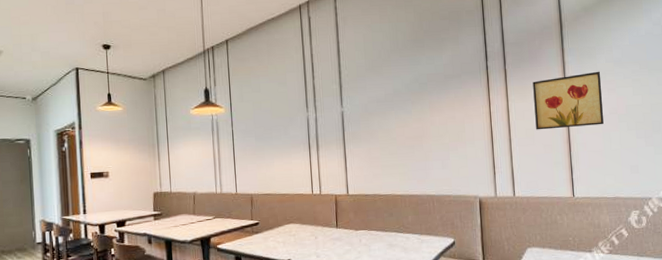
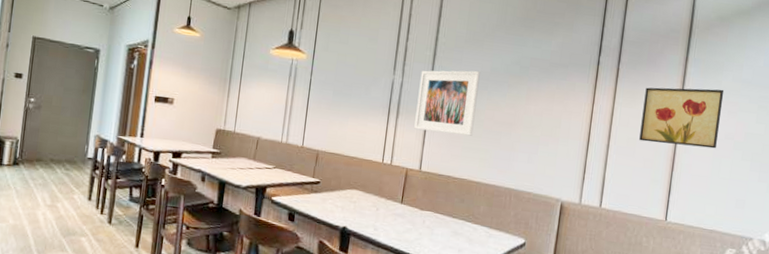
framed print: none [331,95,389,158] -> present [414,70,480,136]

